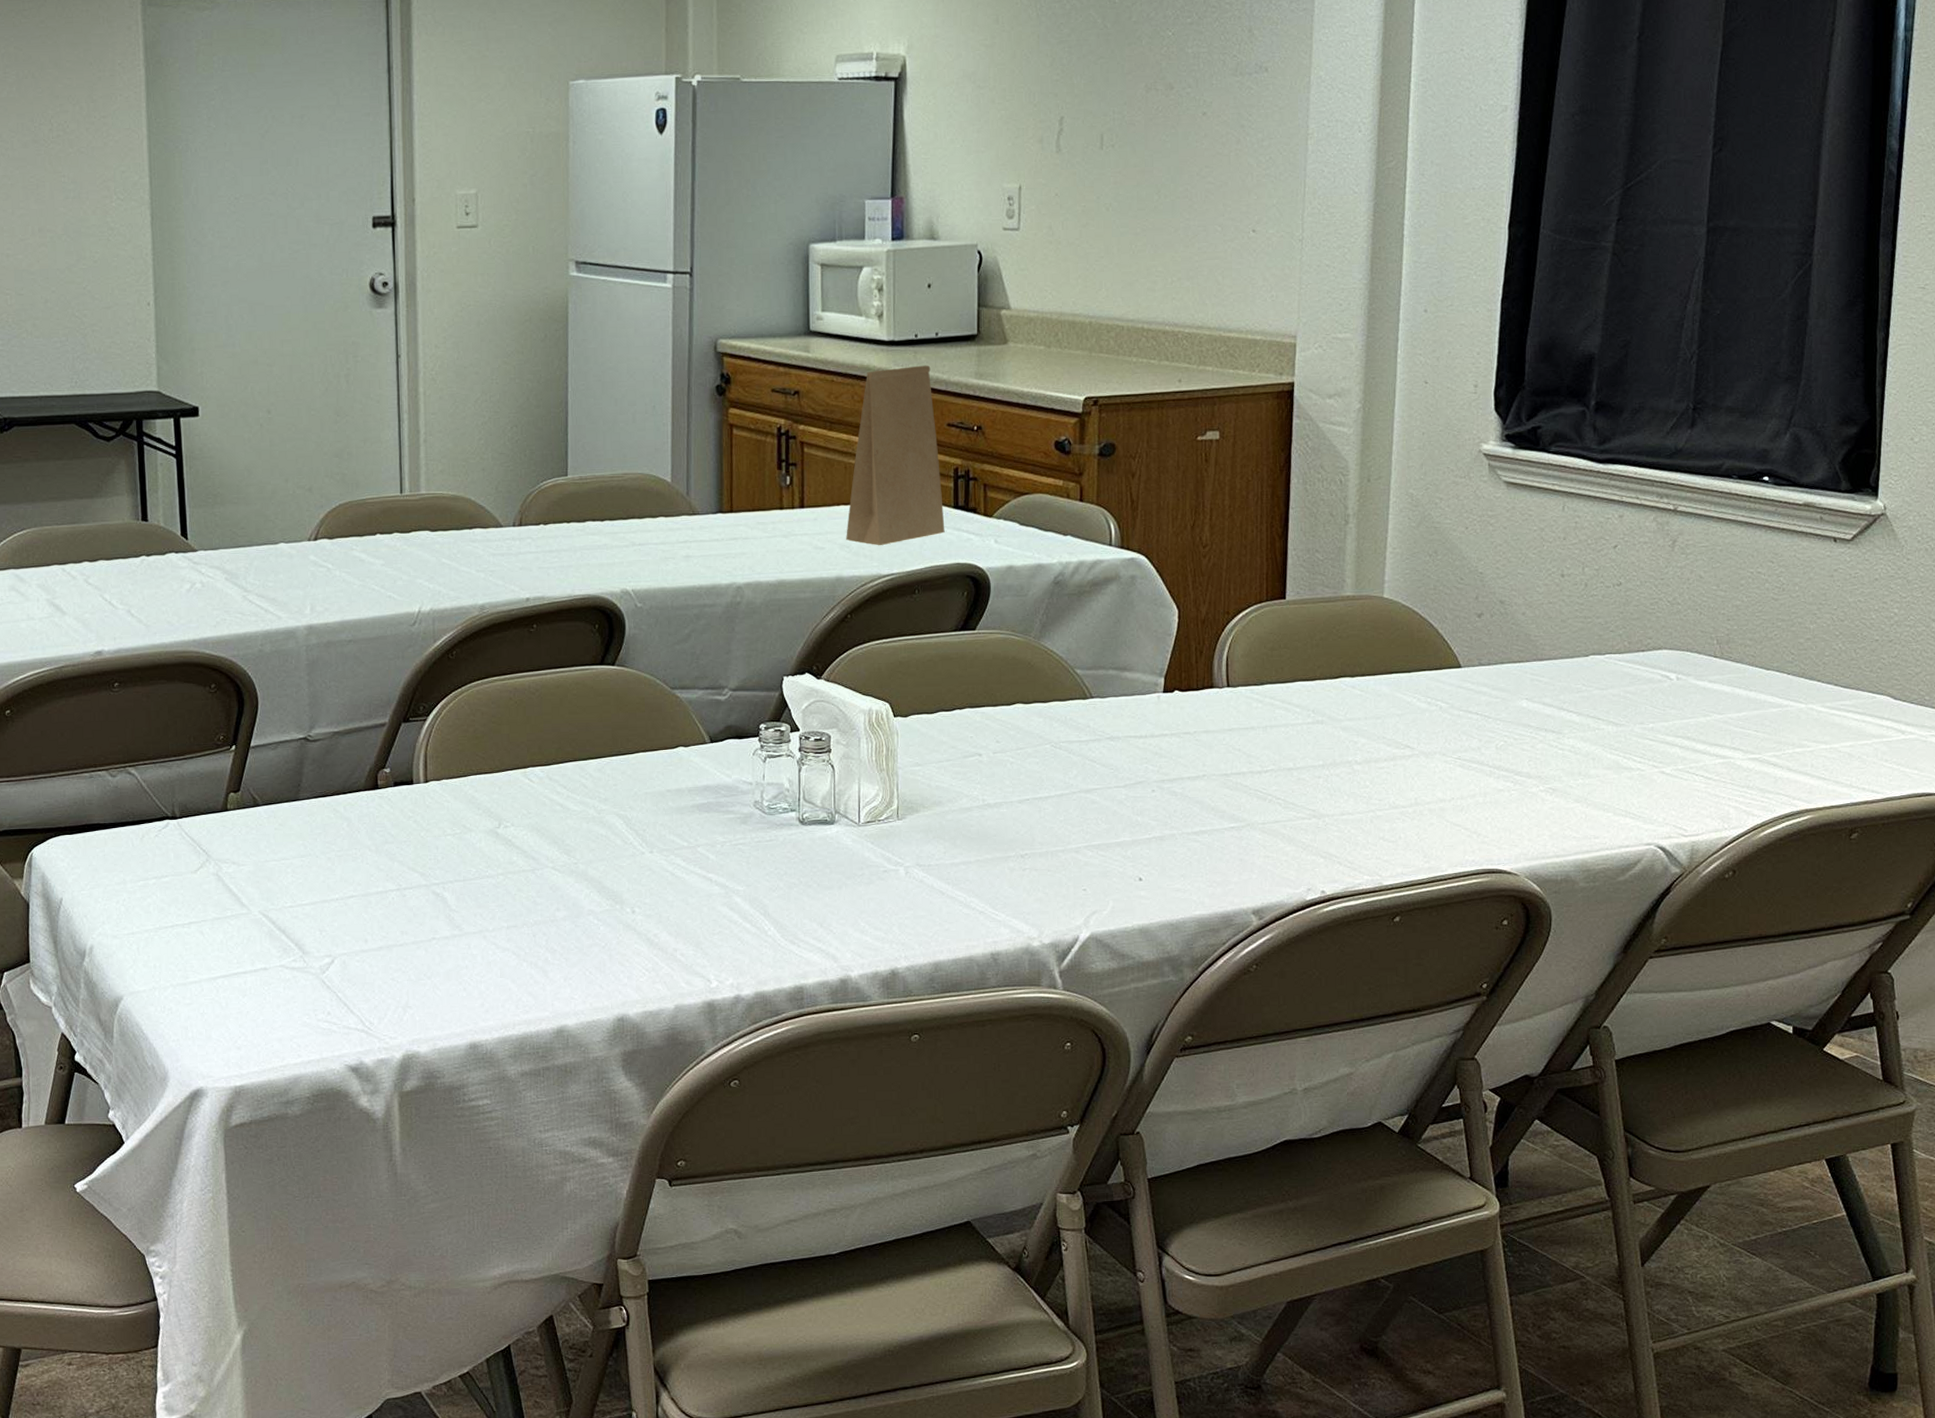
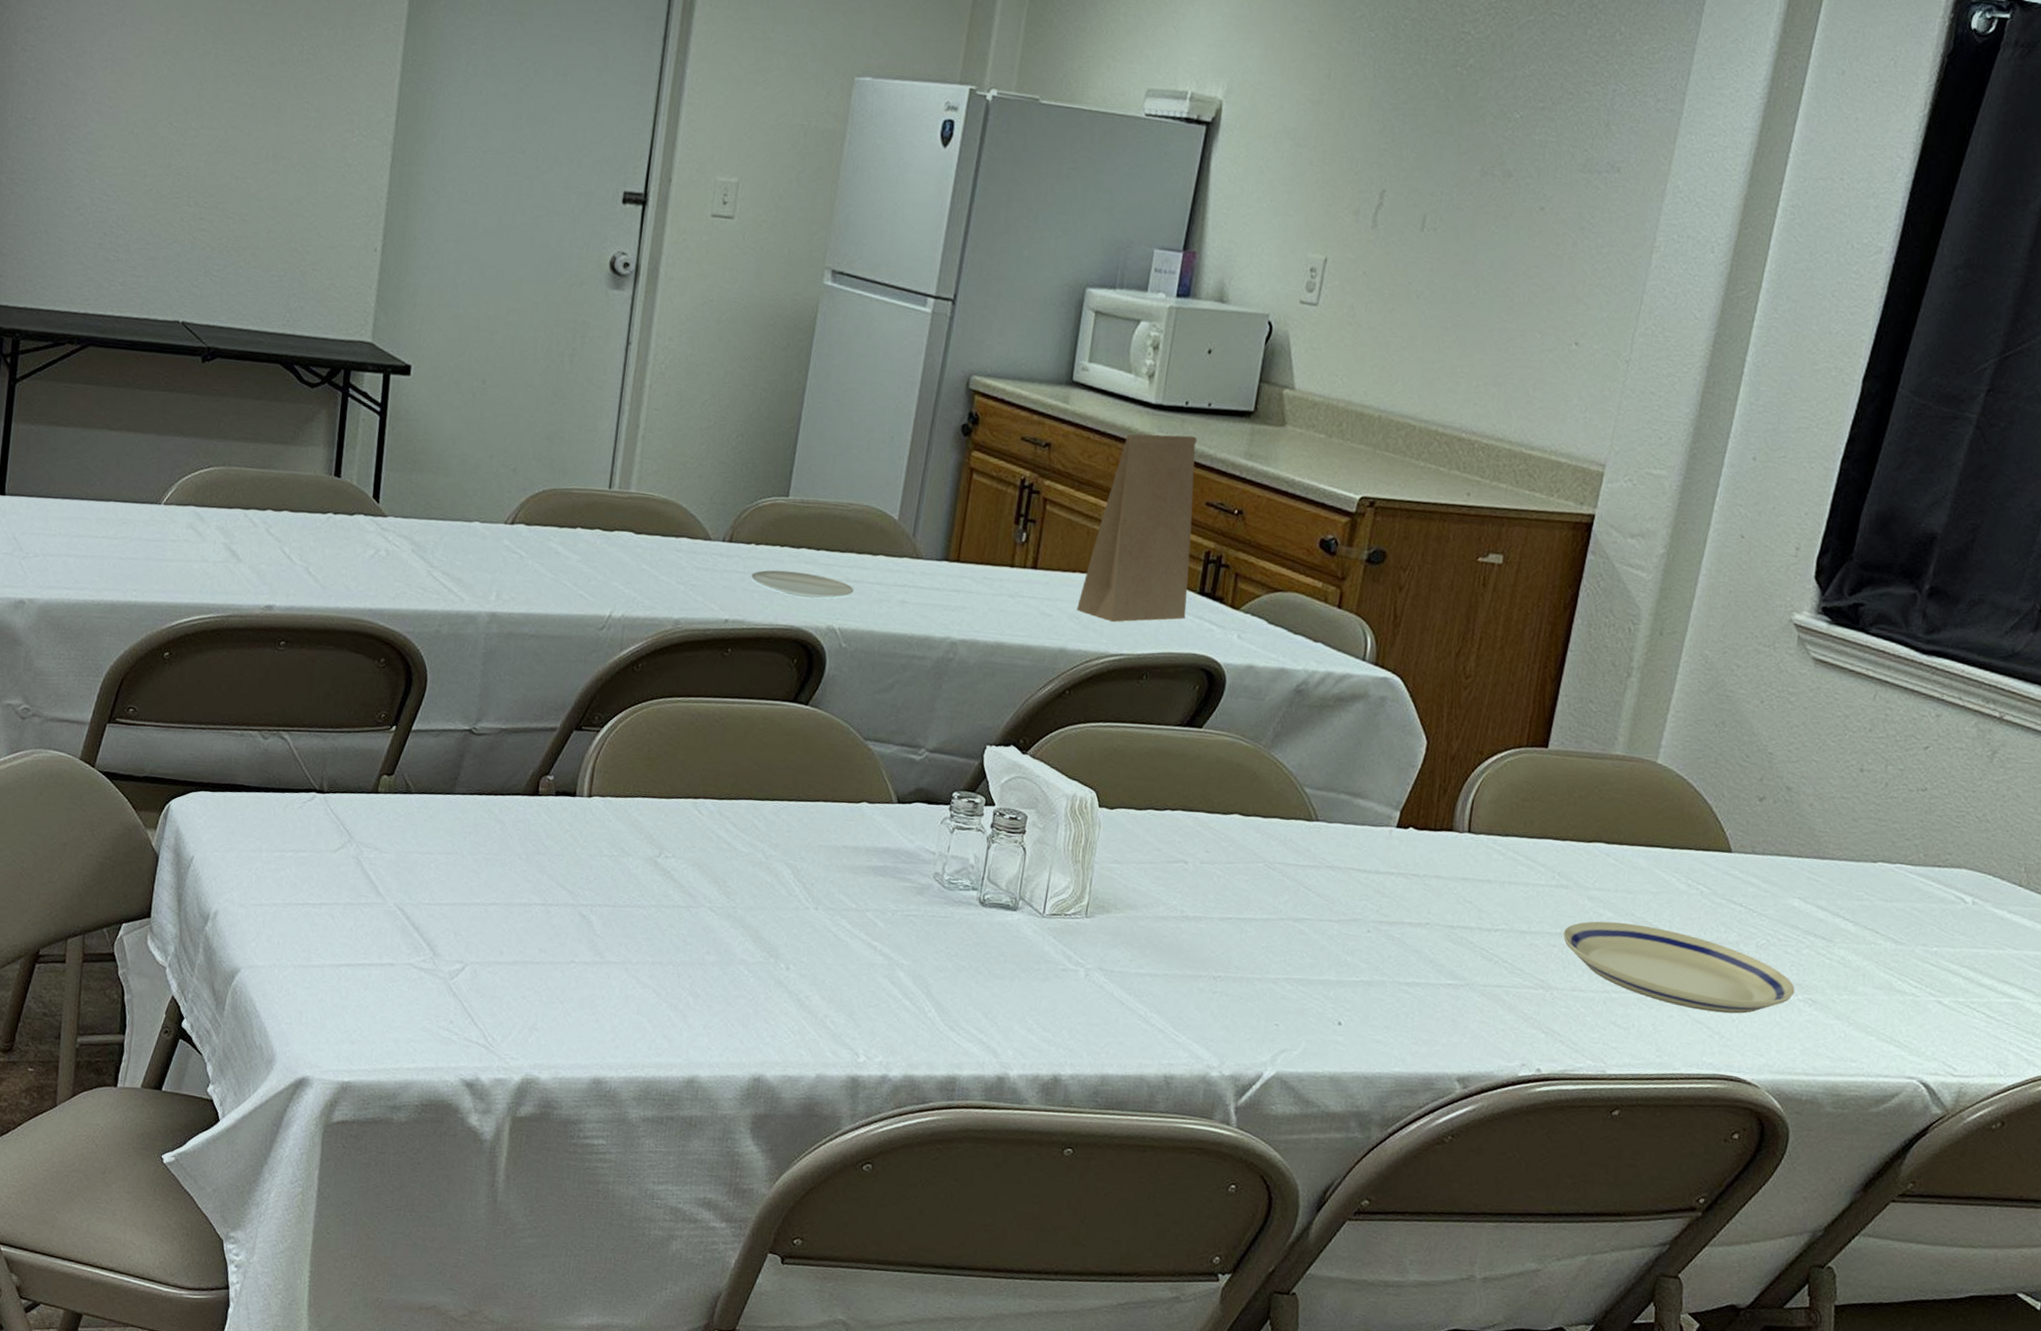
plate: none [544,544,641,567] -> present [751,570,854,599]
plate: none [1325,746,1536,814] -> present [1563,921,1795,1014]

